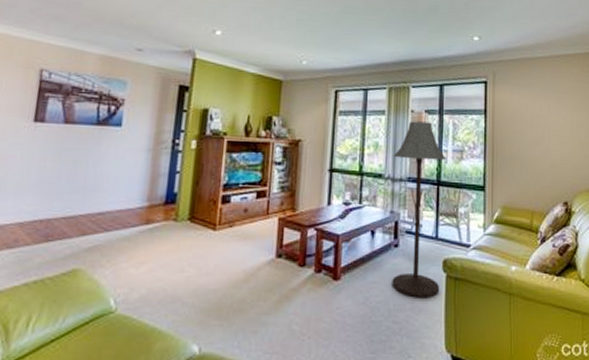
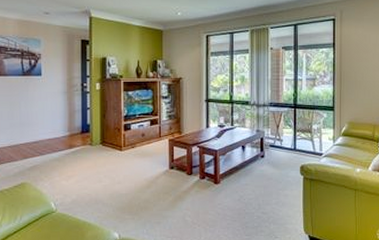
floor lamp: present [392,121,446,298] -> none [257,57,301,195]

